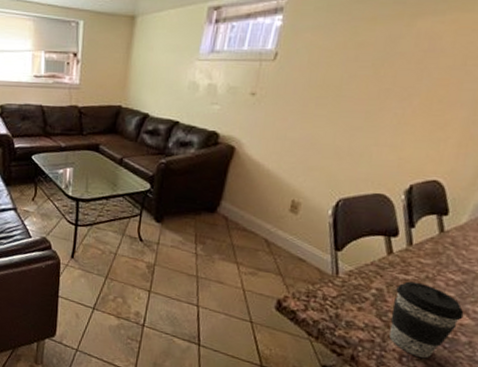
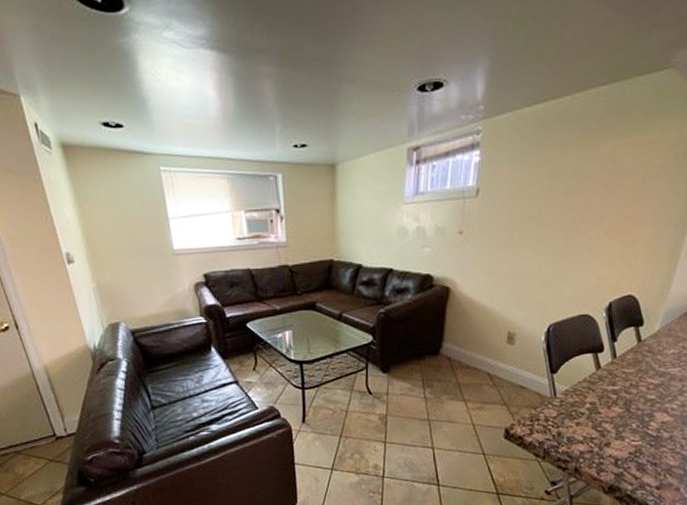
coffee cup: present [389,281,464,358] -> none [604,391,664,458]

